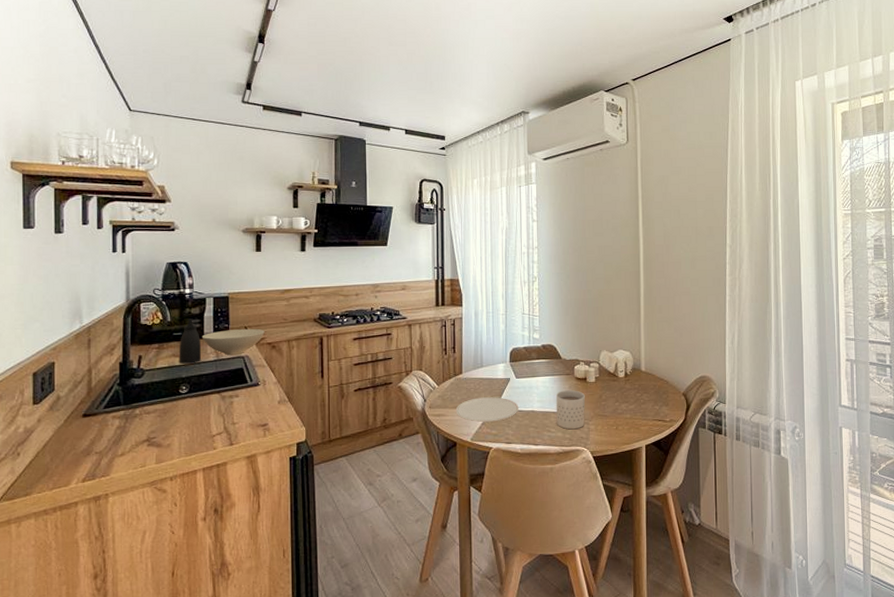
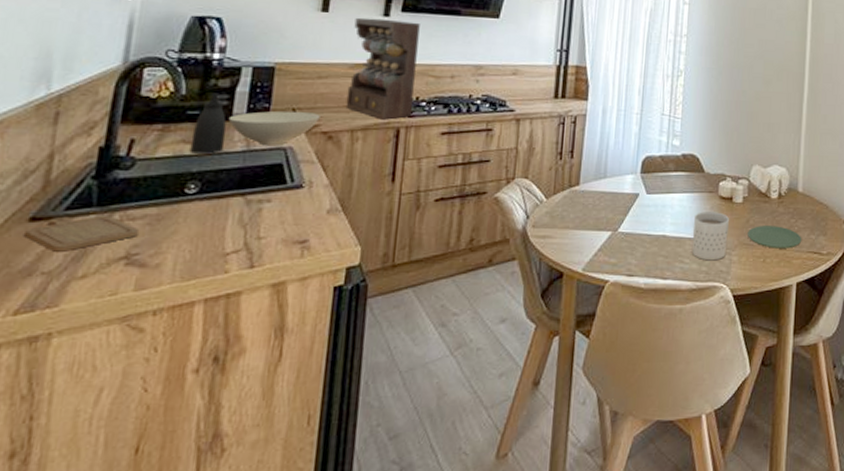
chopping board: none [81,412,154,438] -> present [24,216,140,252]
spice rack: none [281,253,330,331] -> present [345,17,420,120]
plate: present [455,397,518,423] -> none [566,216,647,249]
plate: none [601,399,648,418] -> present [747,226,802,249]

